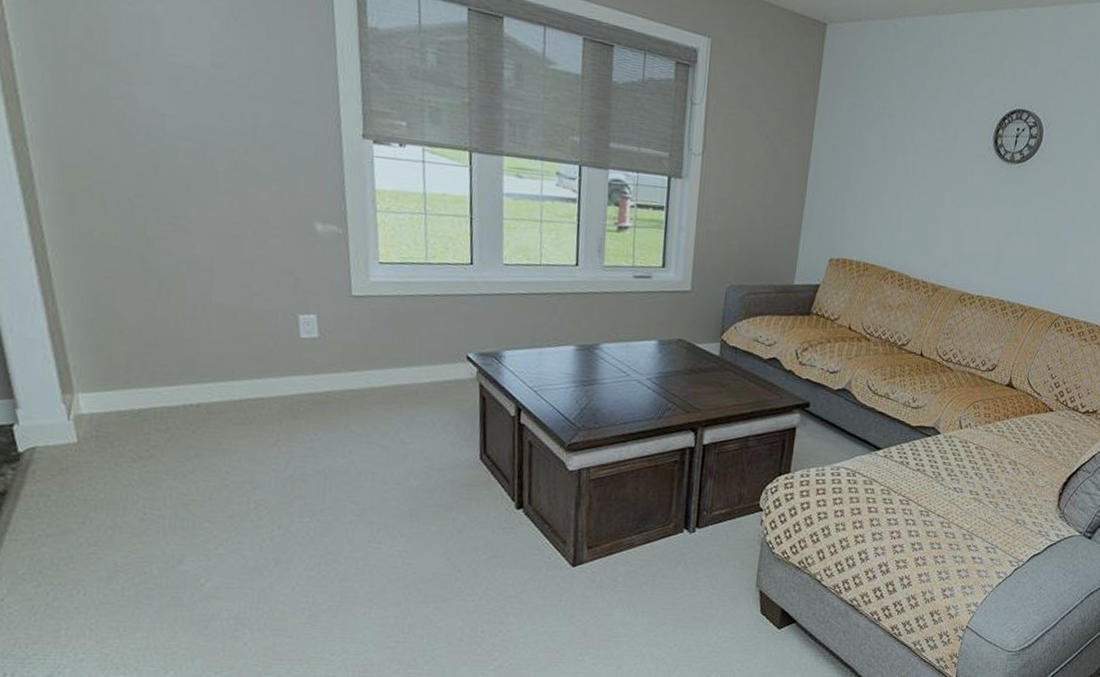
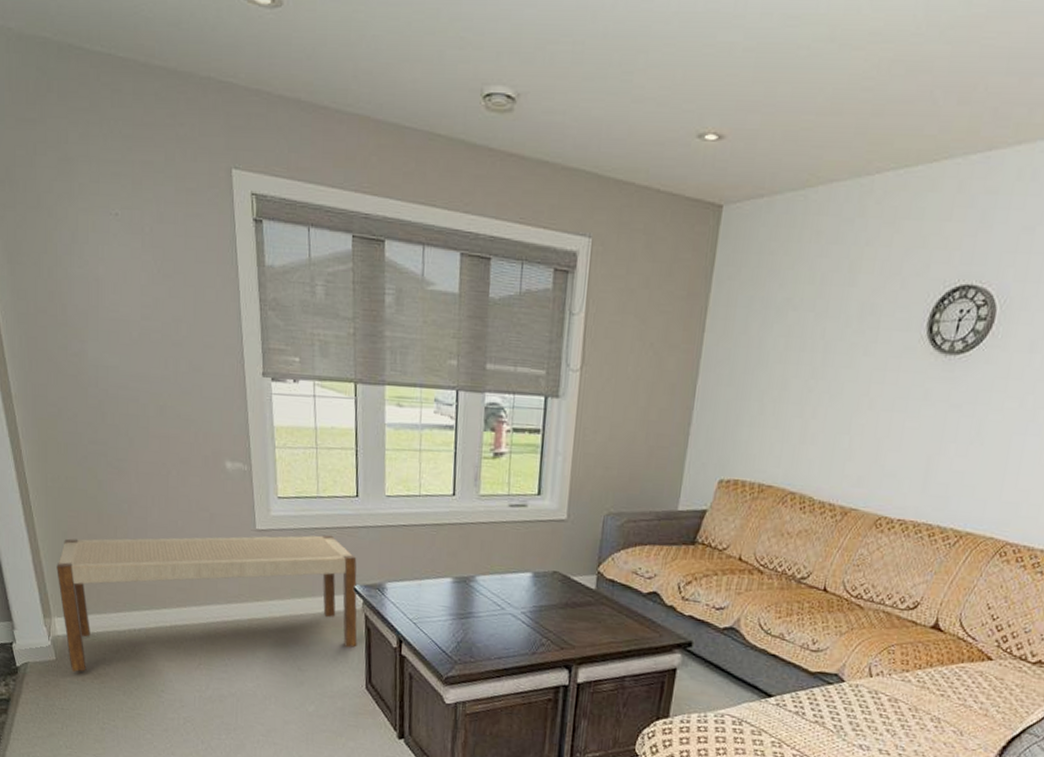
bench: none [83,302,471,457] -> present [56,534,358,673]

